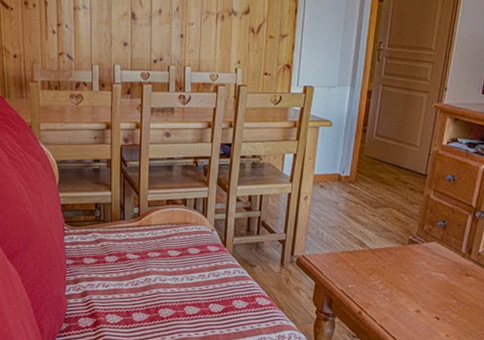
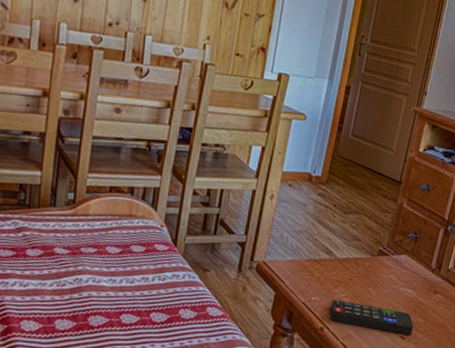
remote control: none [366,286,448,316] -> present [330,299,414,335]

